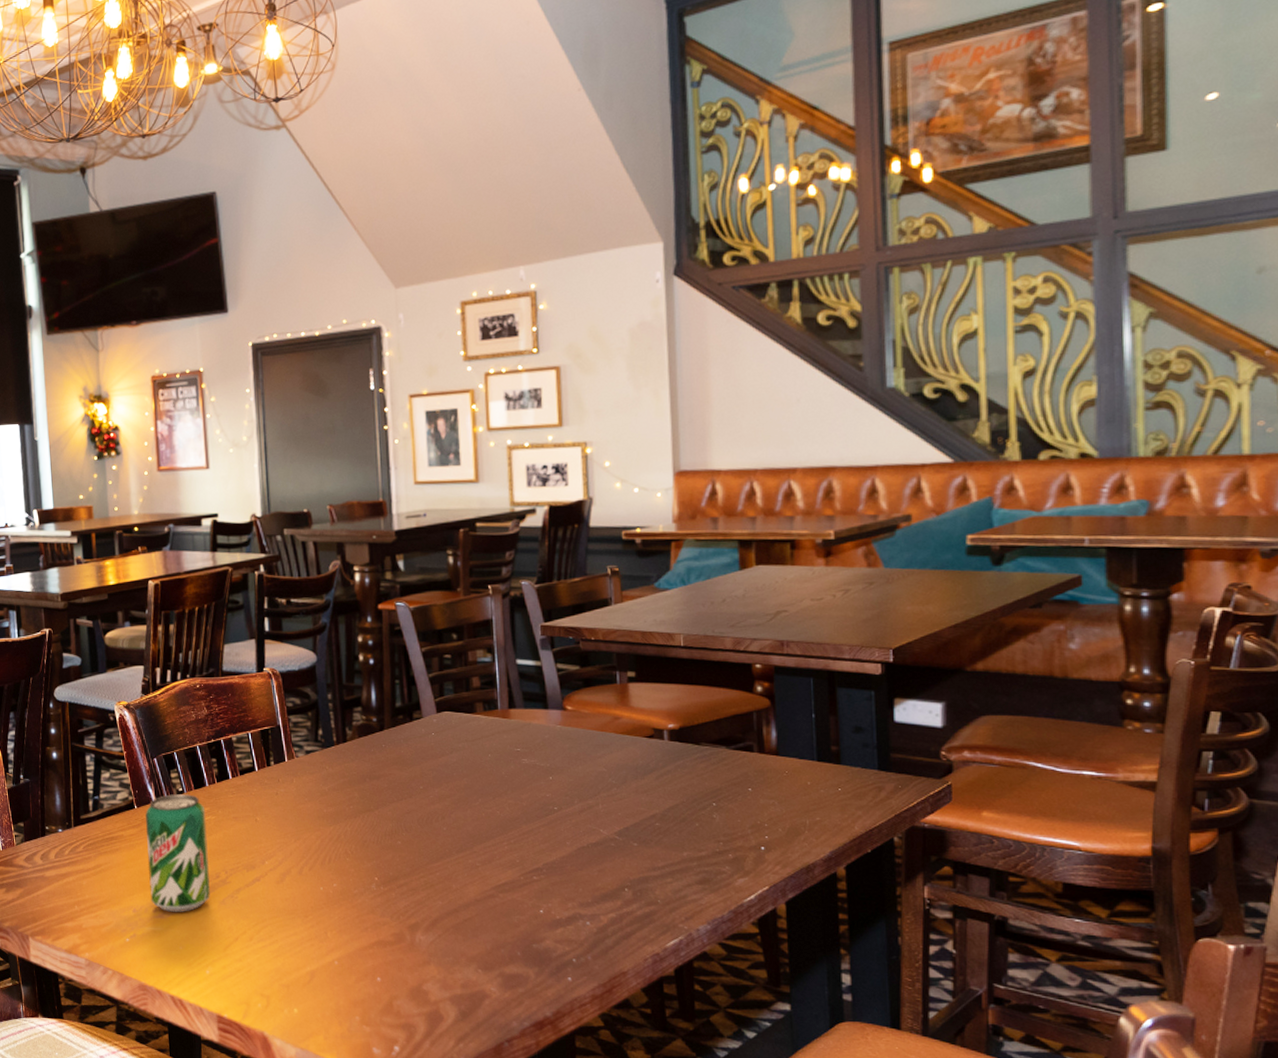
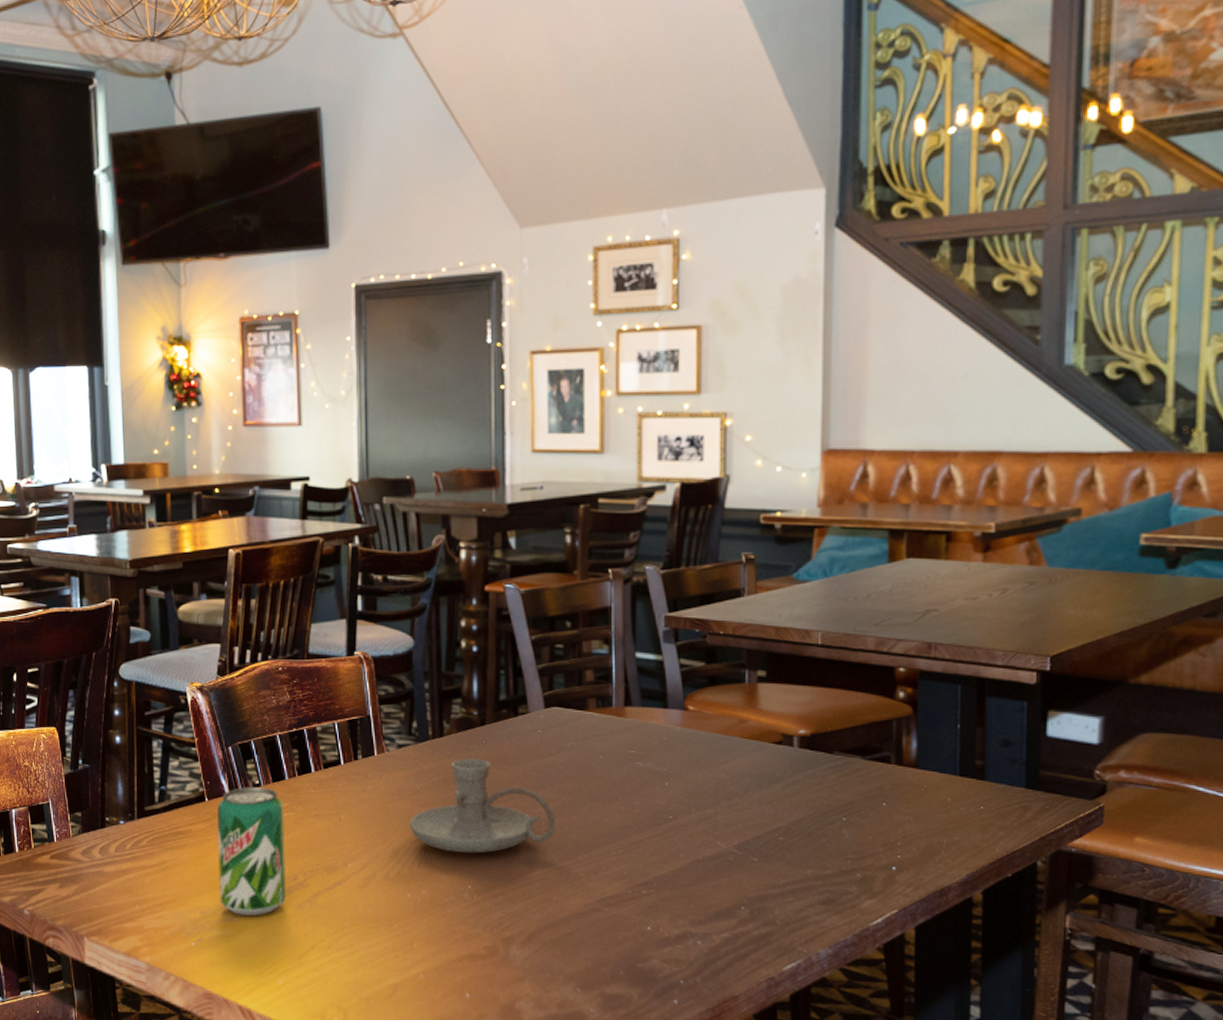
candle holder: none [319,761,452,848] -> present [409,758,556,854]

